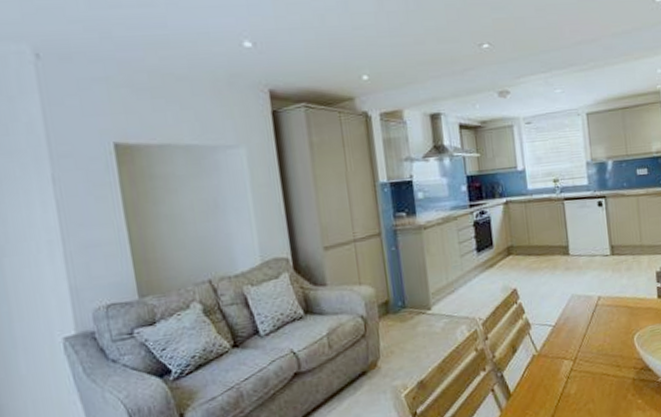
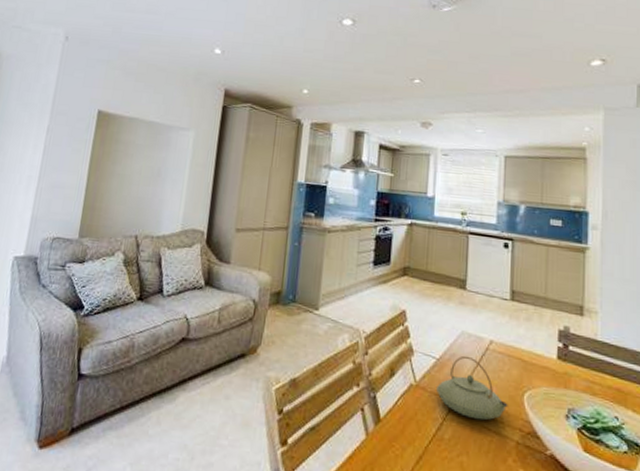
teapot: none [557,316,622,370] -> present [437,355,508,421]

